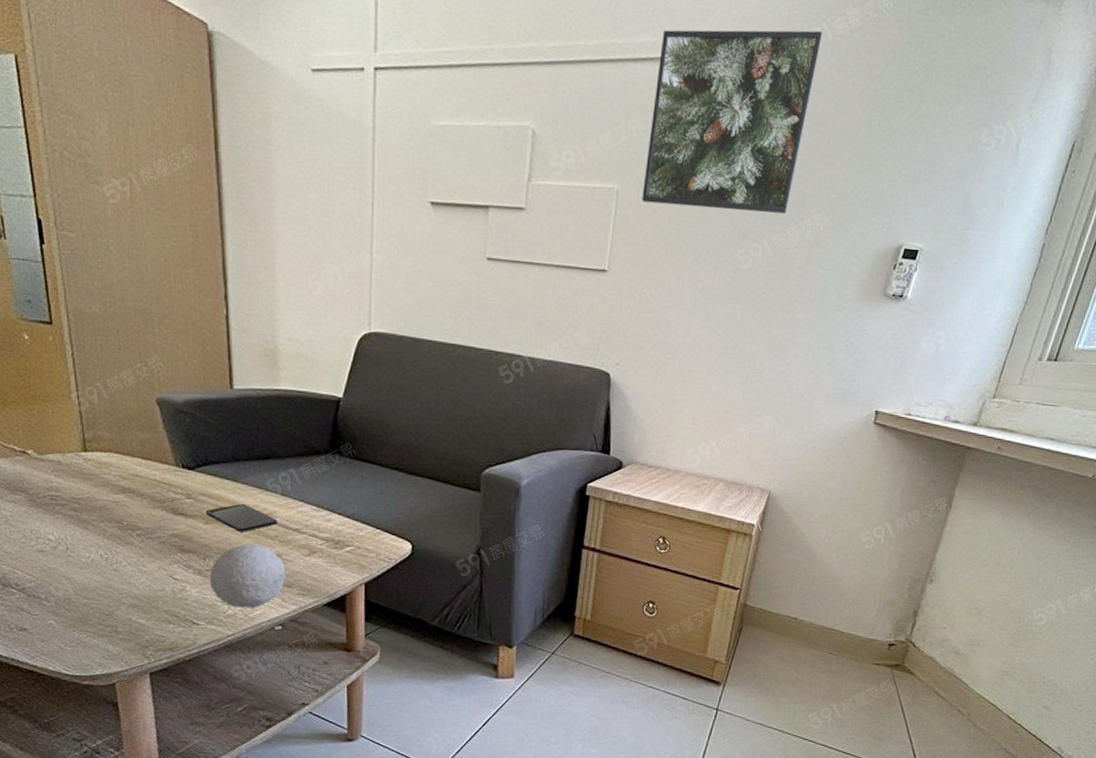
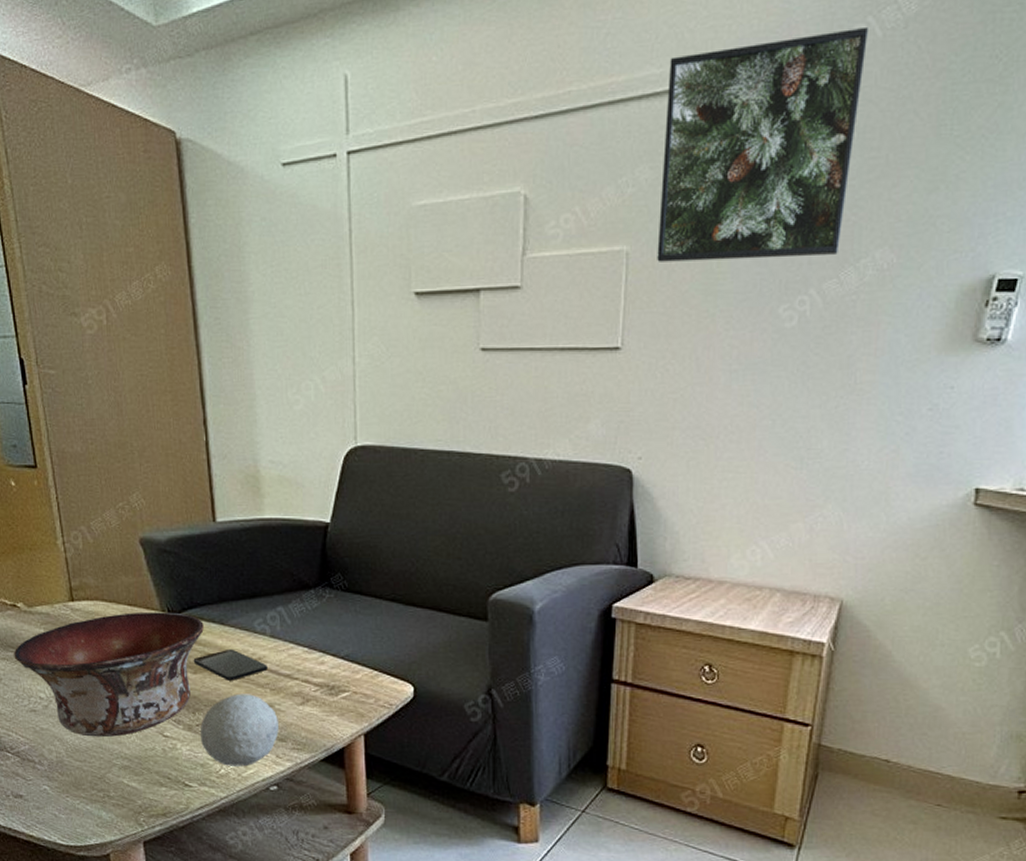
bowl: none [22,465,217,578] -> present [14,612,204,738]

